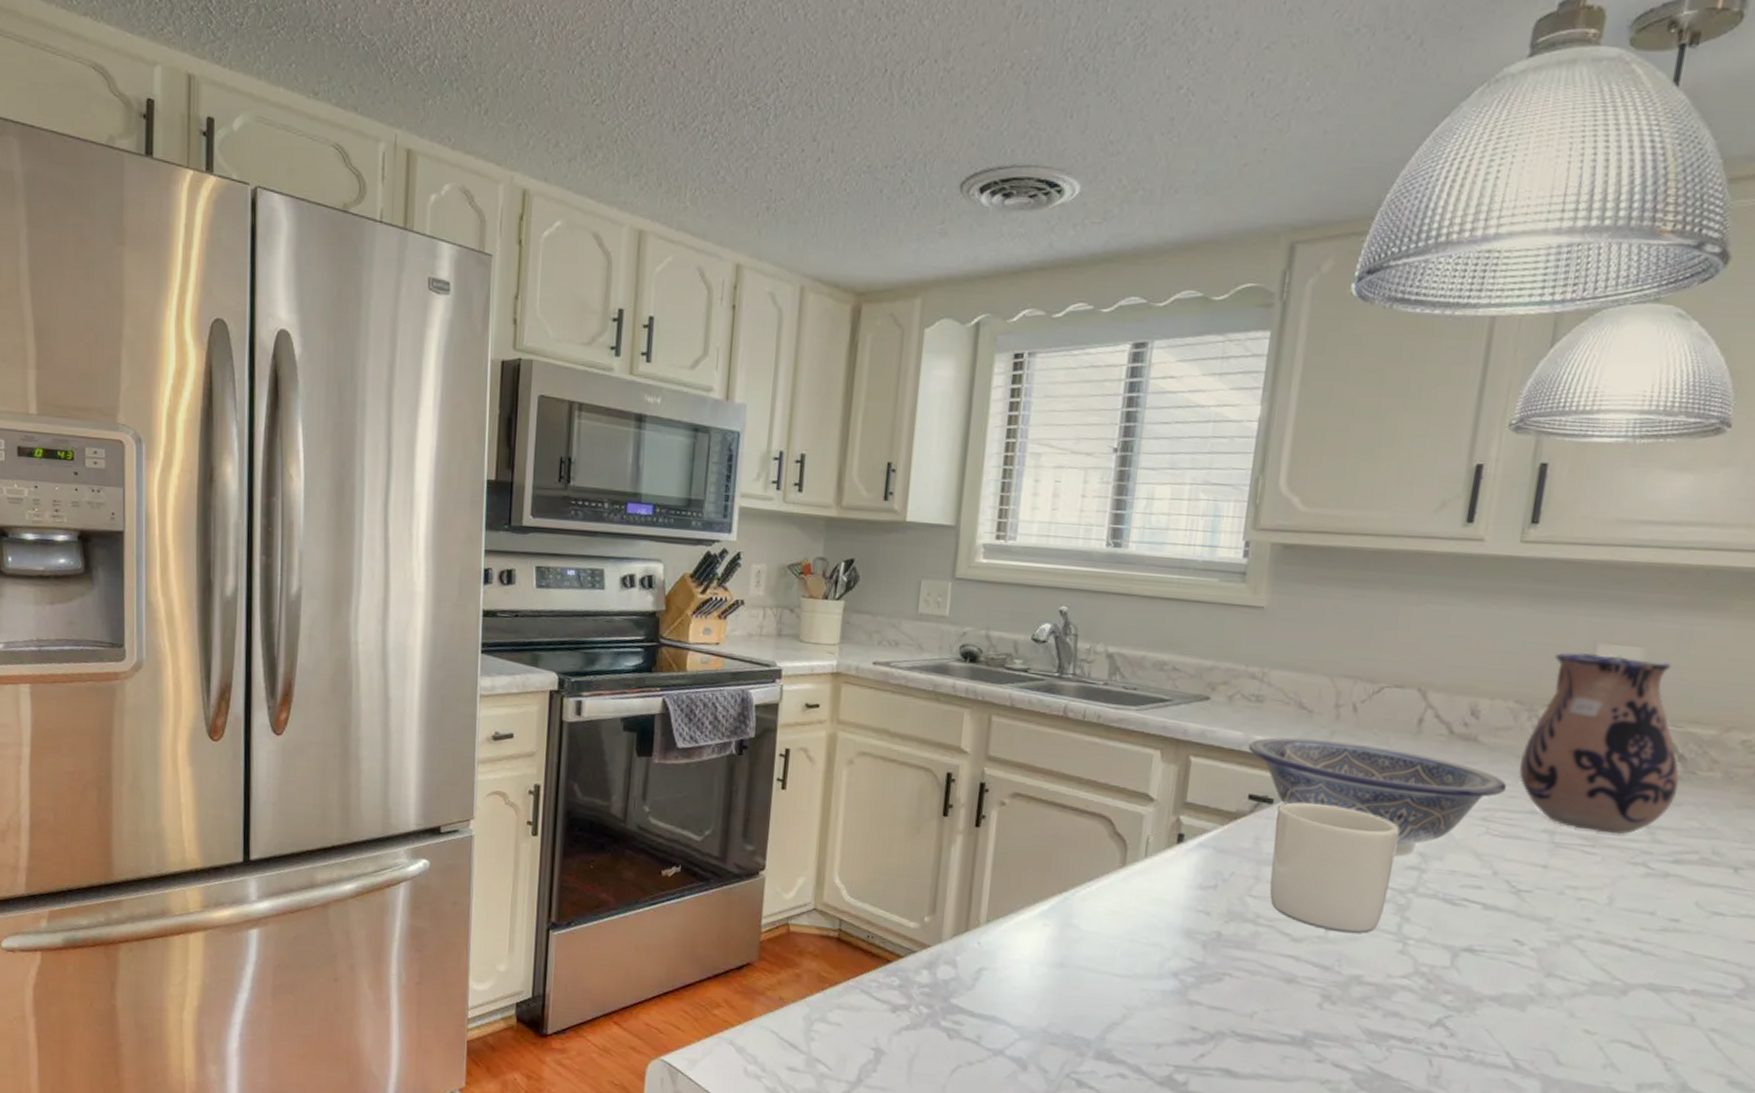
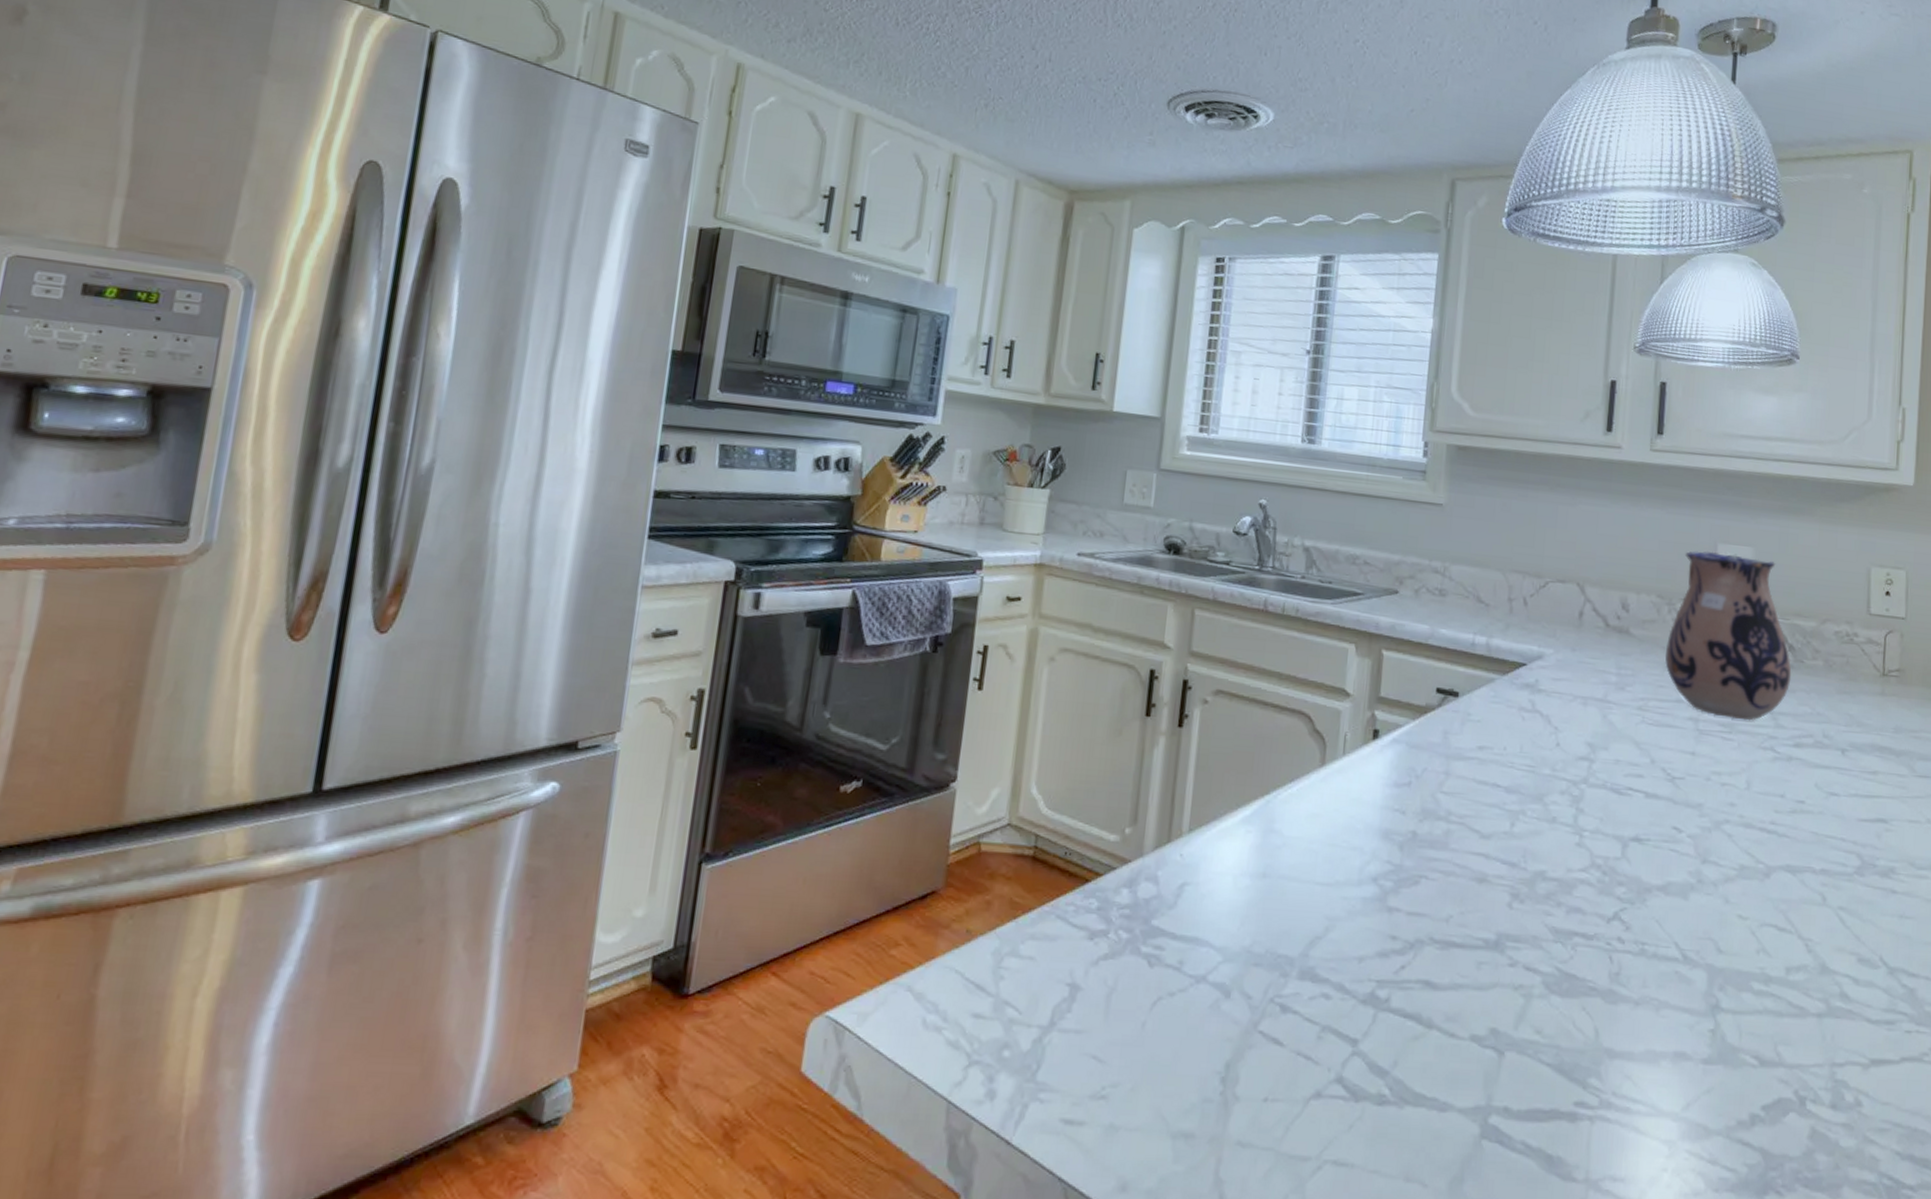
decorative bowl: present [1249,737,1506,857] -> none [1435,631,1656,748]
mug: present [1269,802,1399,934] -> none [1459,694,1569,828]

